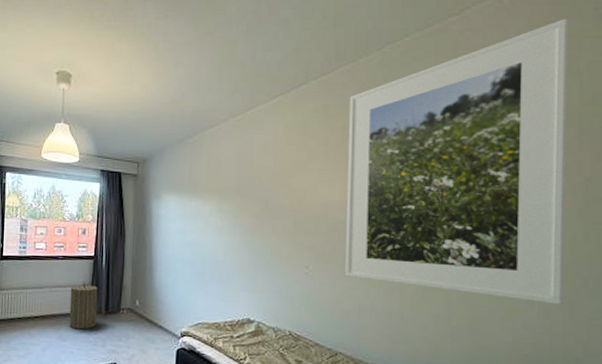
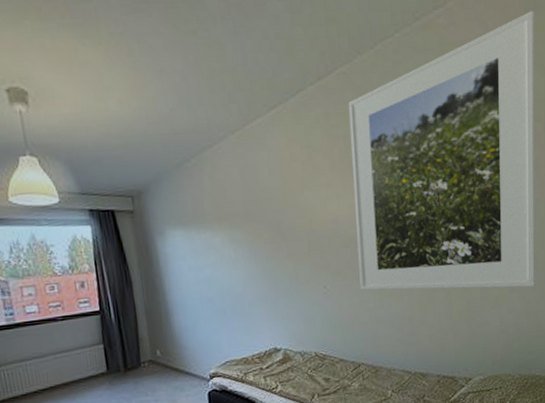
laundry hamper: present [69,281,98,330] -> none [78,340,117,394]

